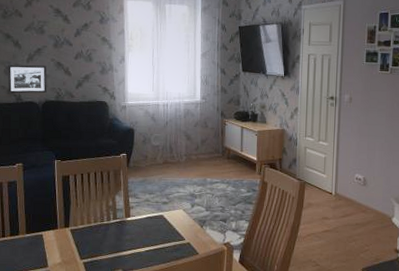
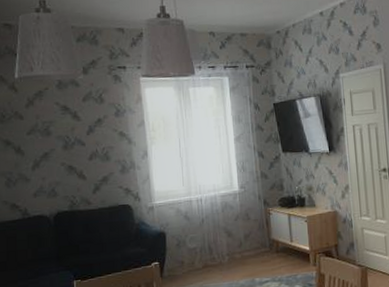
picture frame: present [8,64,47,94] -> none [10,171,58,209]

